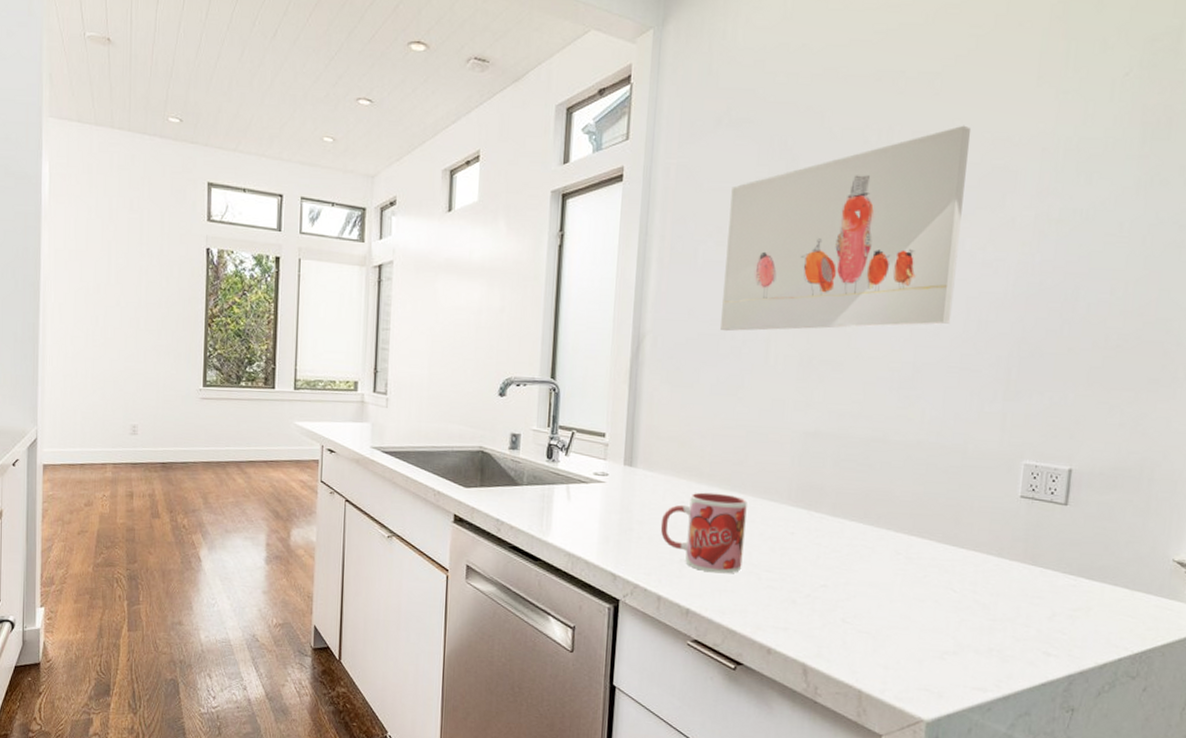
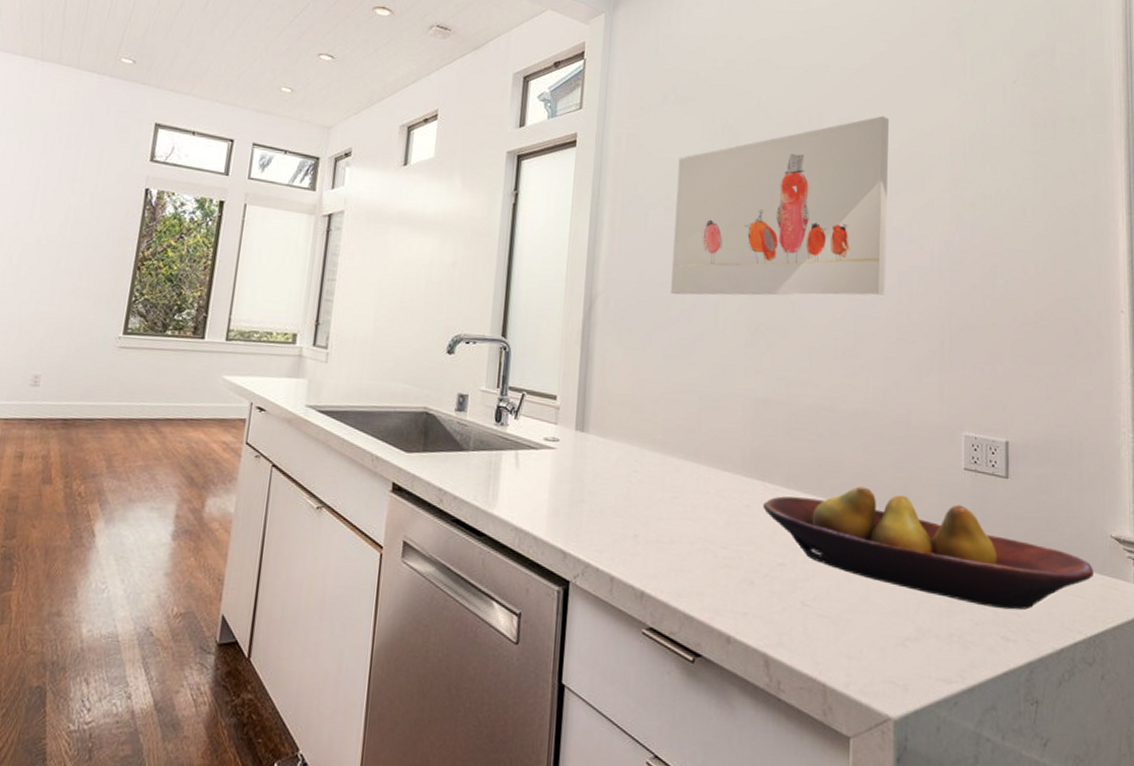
mug: present [660,492,747,574] -> none [613,460,701,551]
fruit bowl: none [808,514,1149,628] -> present [763,486,1094,610]

